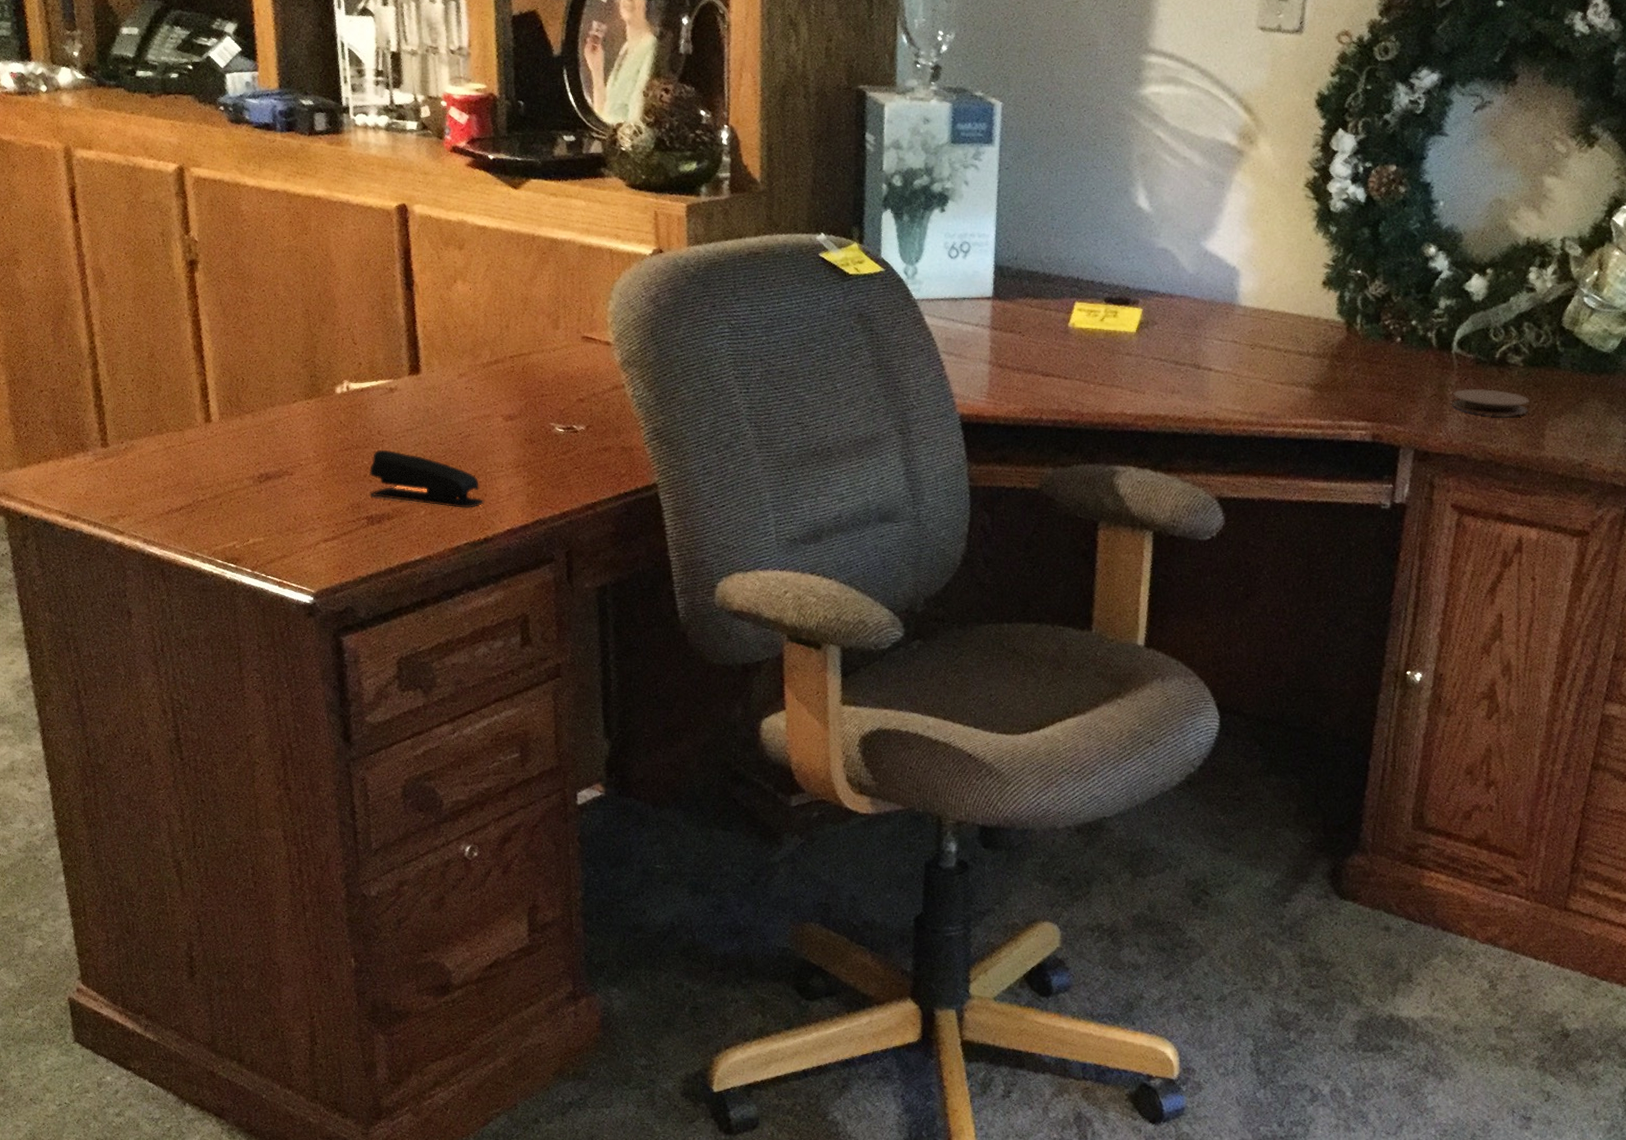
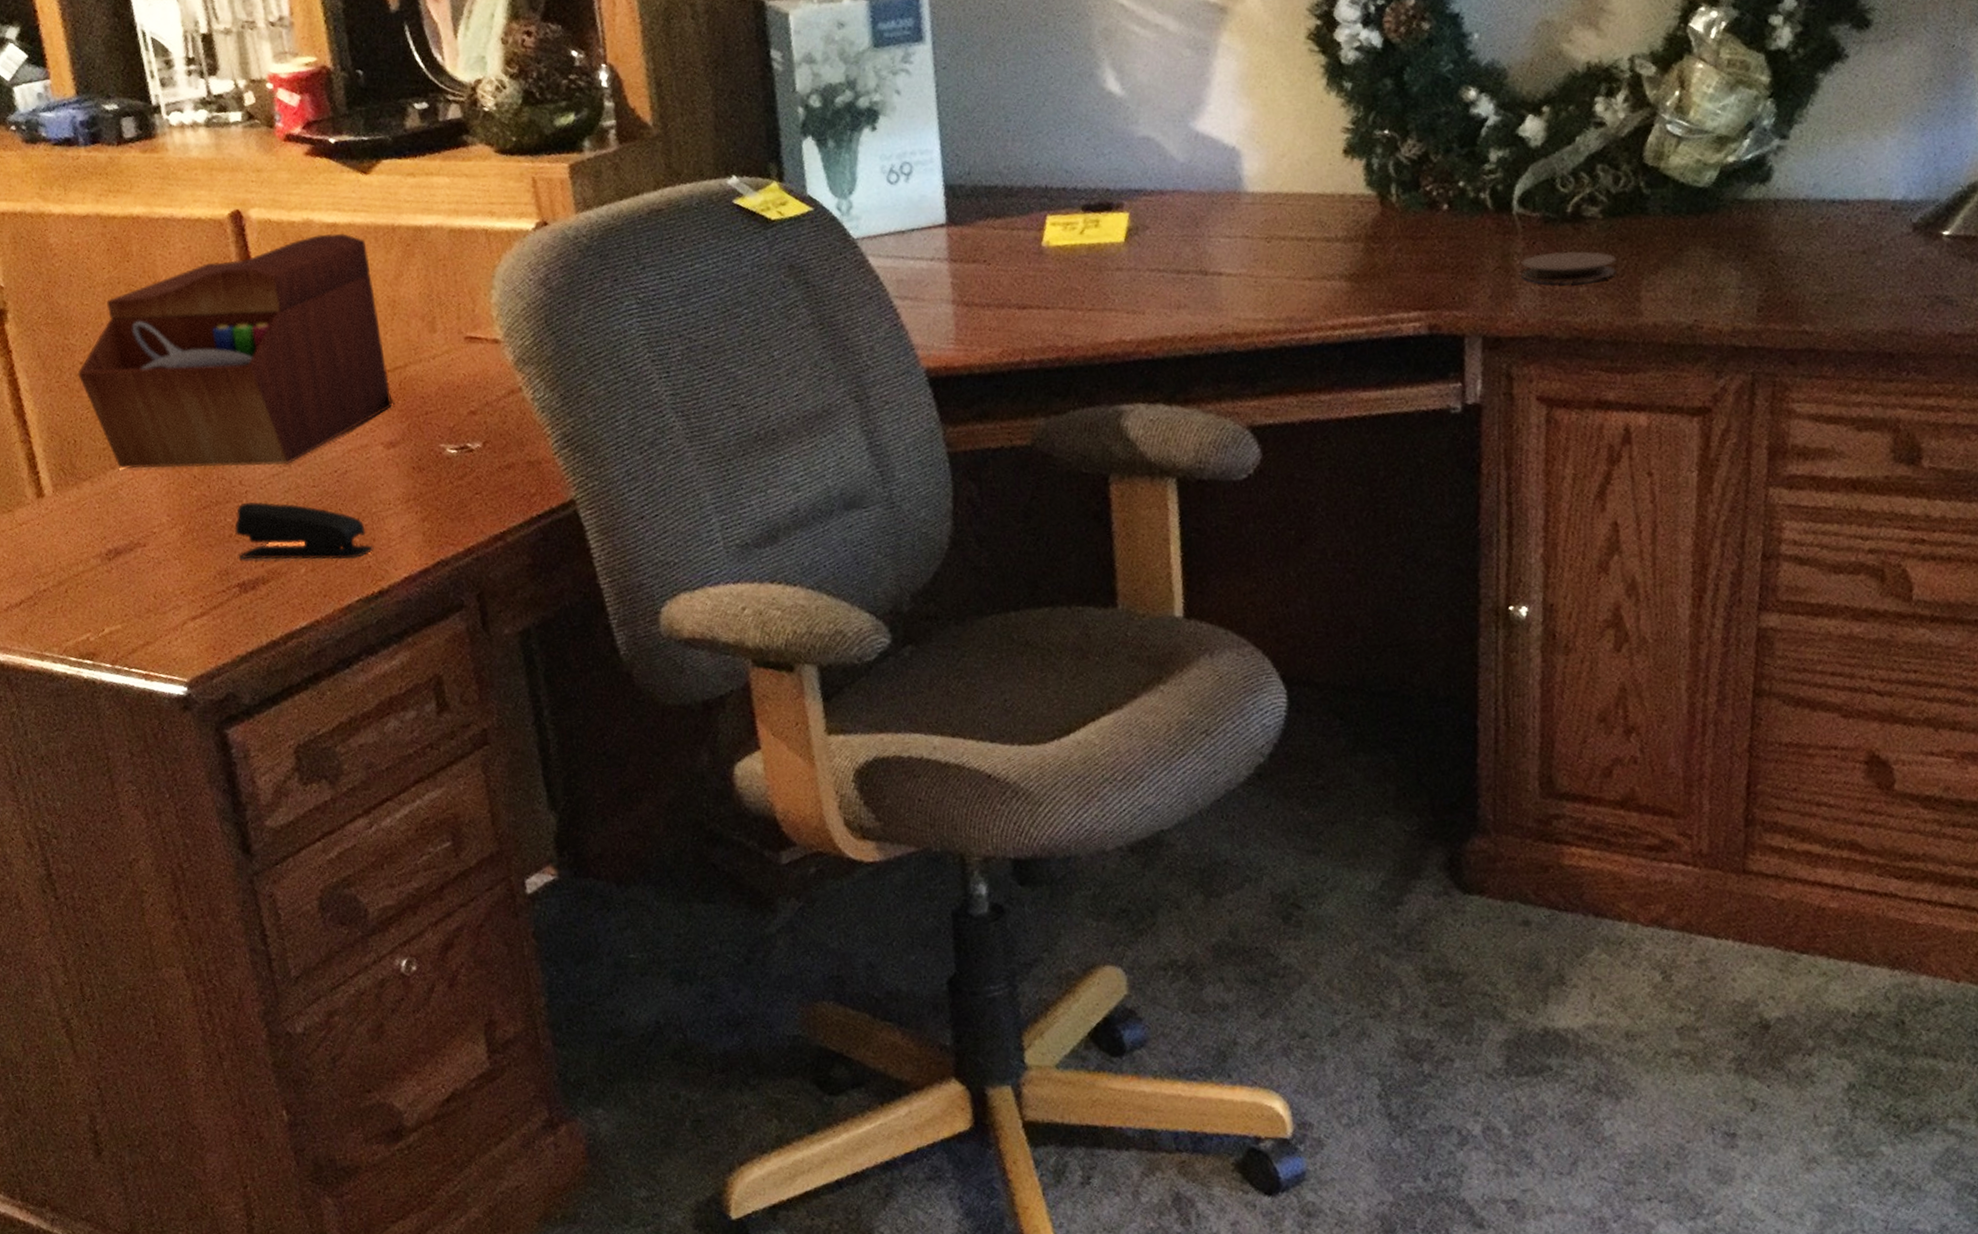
sewing box: none [252,234,515,423] -> present [77,233,393,469]

